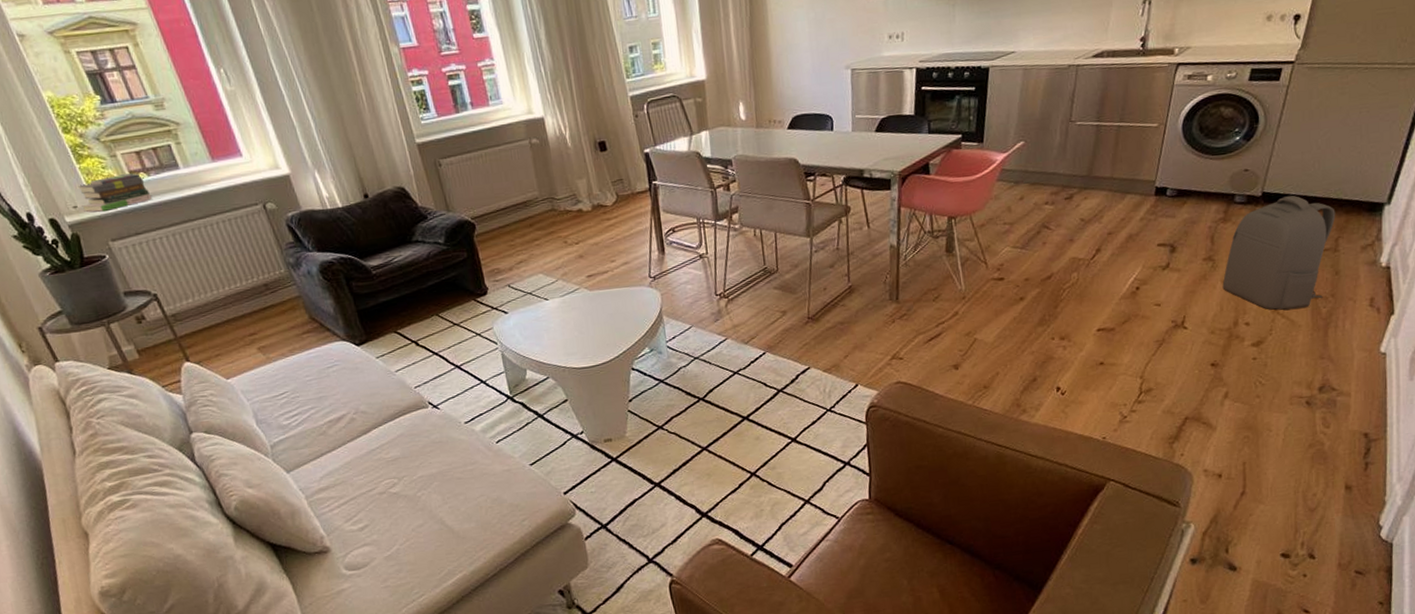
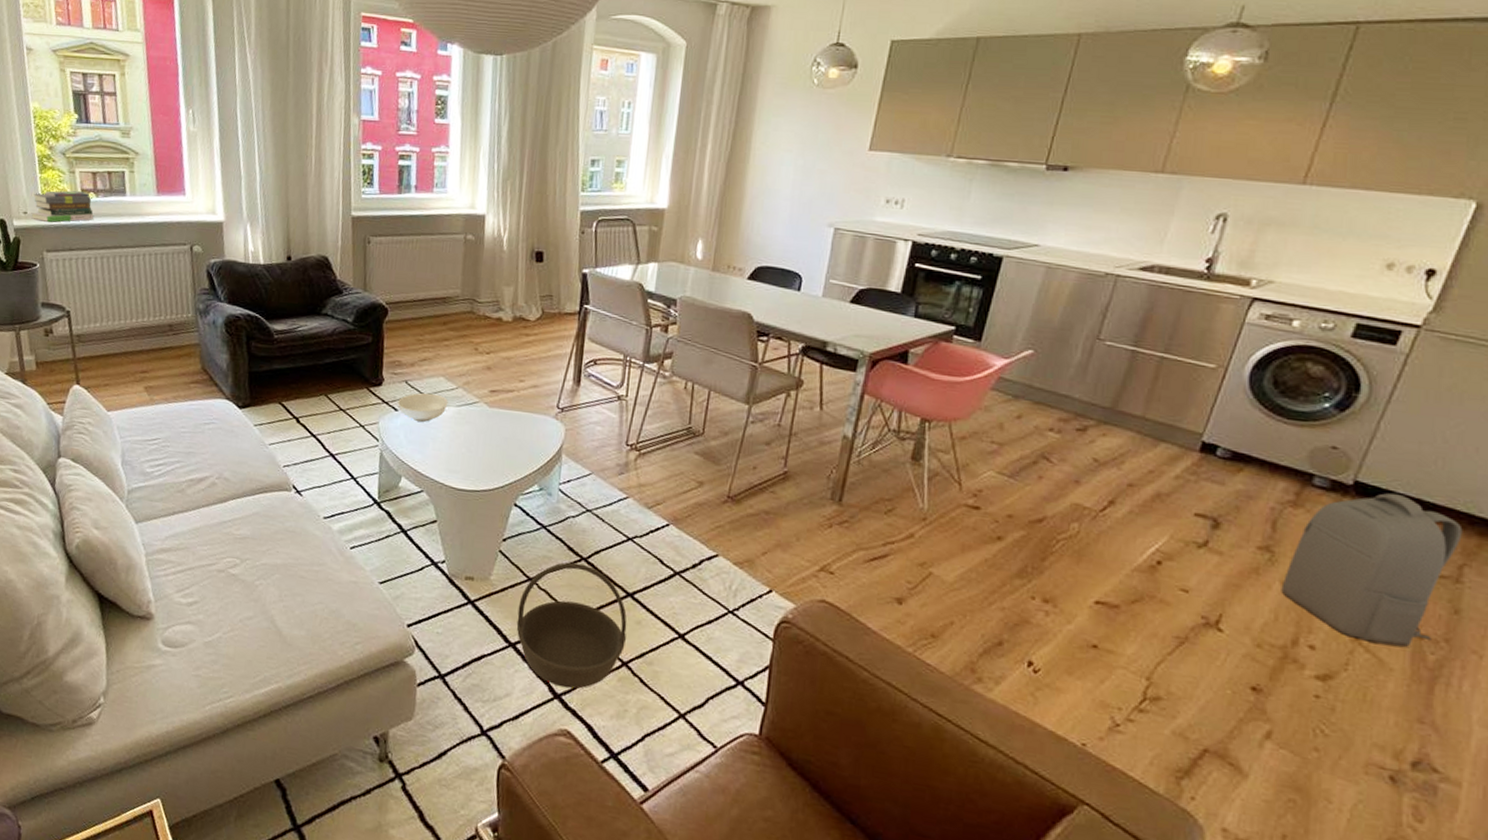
bowl: none [506,290,552,318] -> present [398,392,448,422]
basket: none [655,403,750,507] -> present [516,562,627,689]

